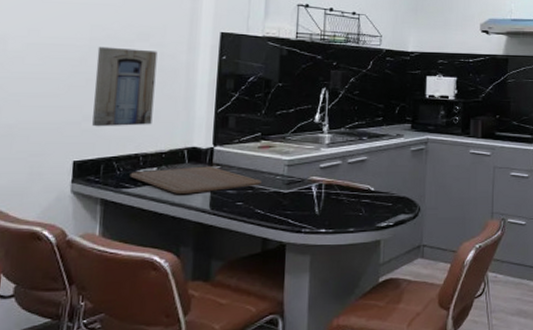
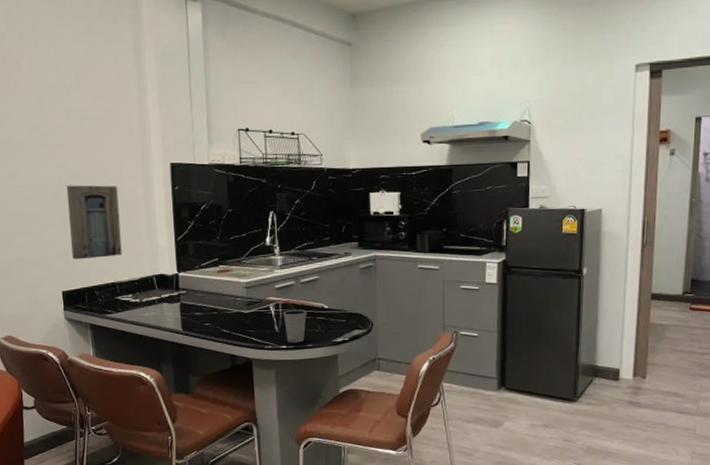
chopping board: present [129,166,262,194] -> none [110,291,224,317]
dixie cup: none [325,191,352,227] -> present [282,309,307,343]

